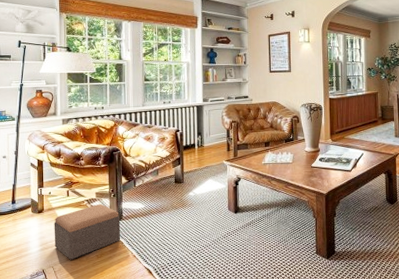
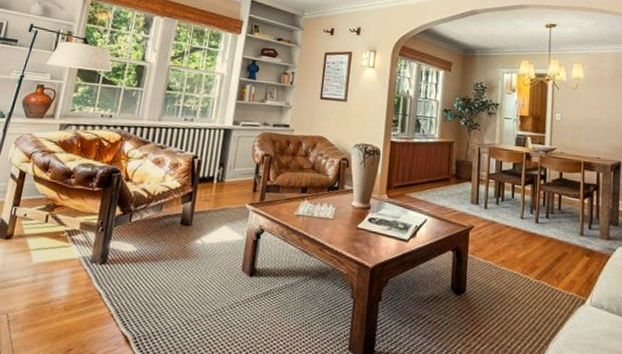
footstool: present [54,203,121,260] -> none [15,237,104,308]

